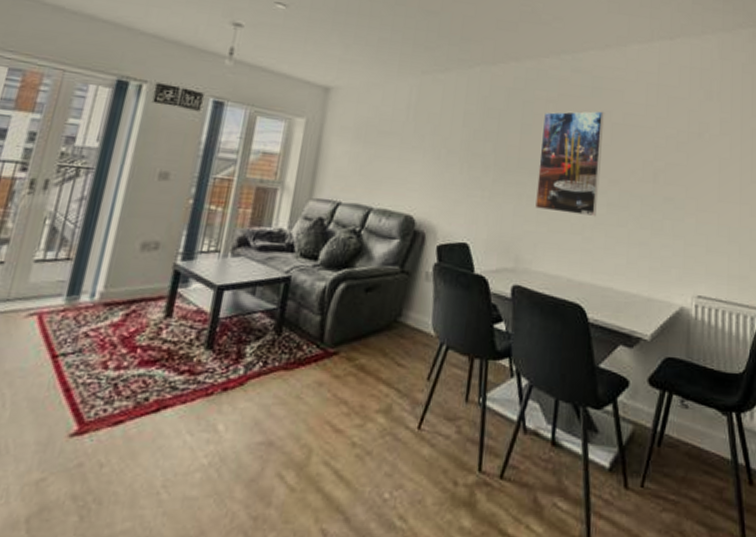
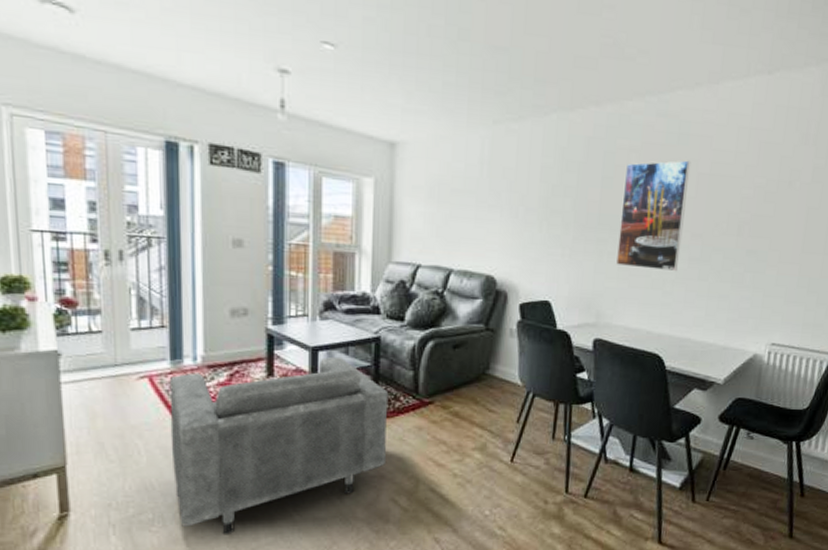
armchair: none [26,297,292,518] -> present [169,356,389,535]

